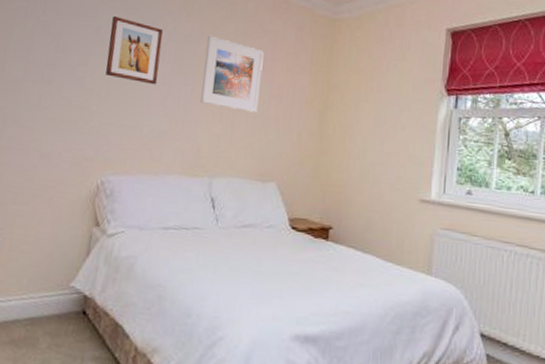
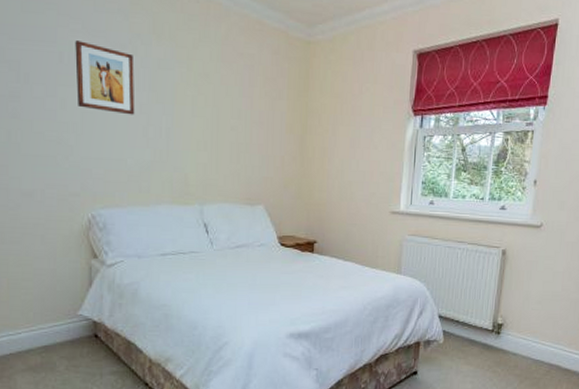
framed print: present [200,35,264,113] -> none [182,60,242,140]

